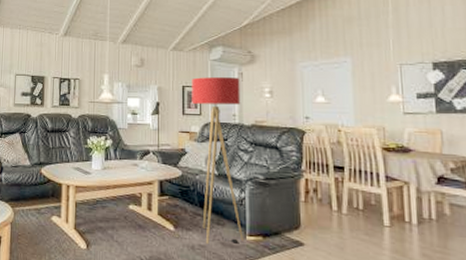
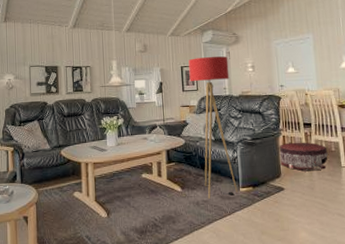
pouf: none [300,187,366,227] -> present [279,142,328,172]

